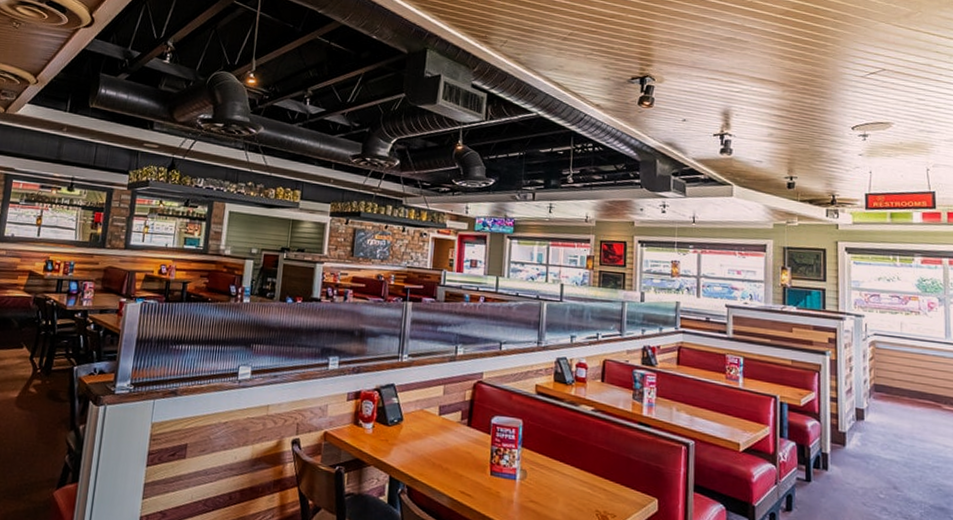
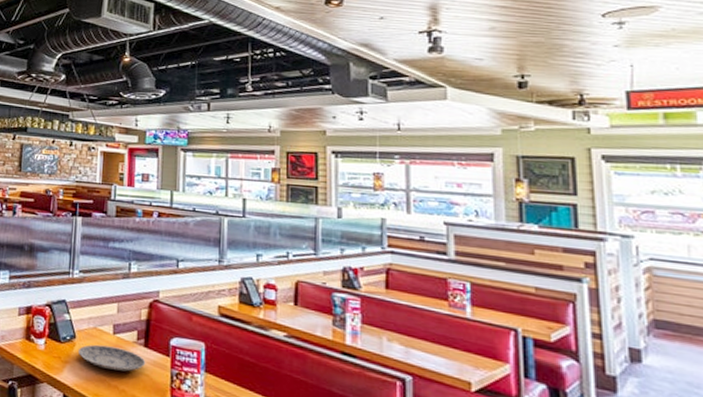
plate: none [404,426,469,451] -> present [77,344,146,372]

